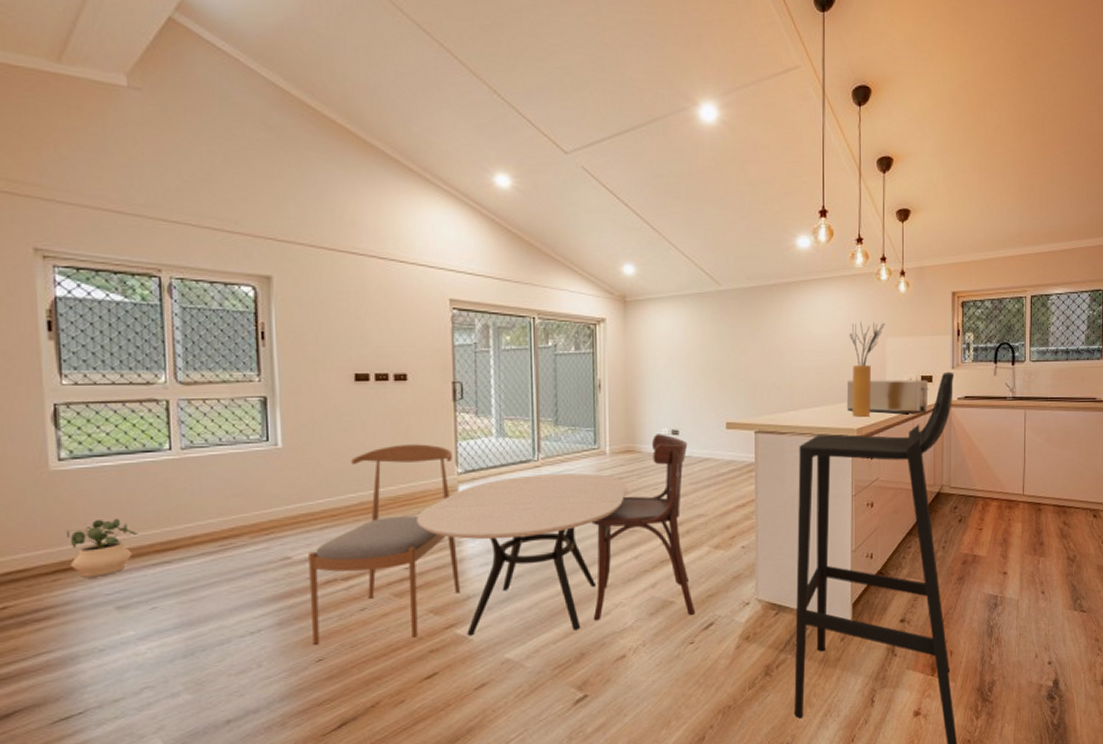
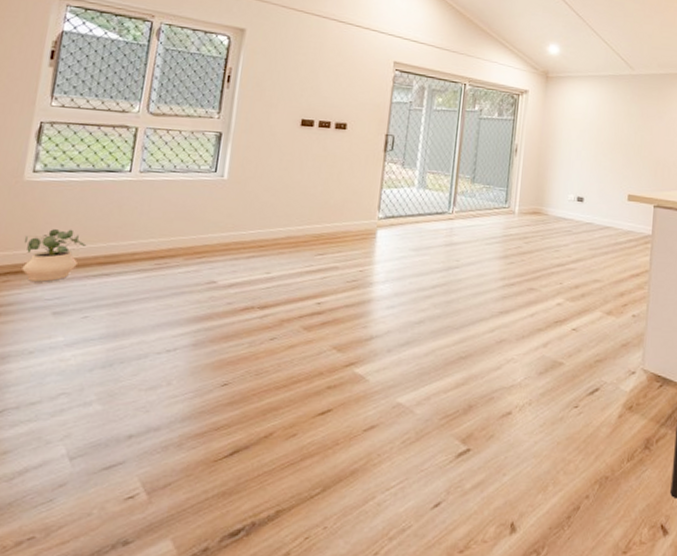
dining chair: present [308,444,460,645] -> none [221,186,377,372]
dining table: present [416,473,629,636] -> none [334,226,532,381]
dining chair: present [591,434,696,620] -> none [484,199,591,378]

